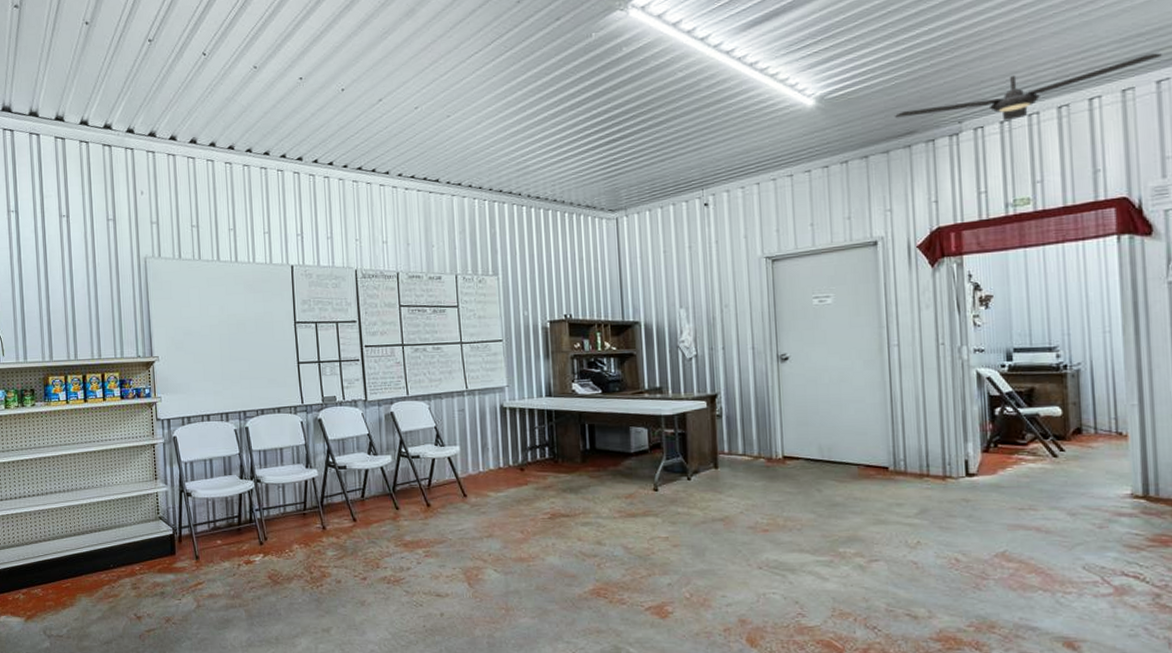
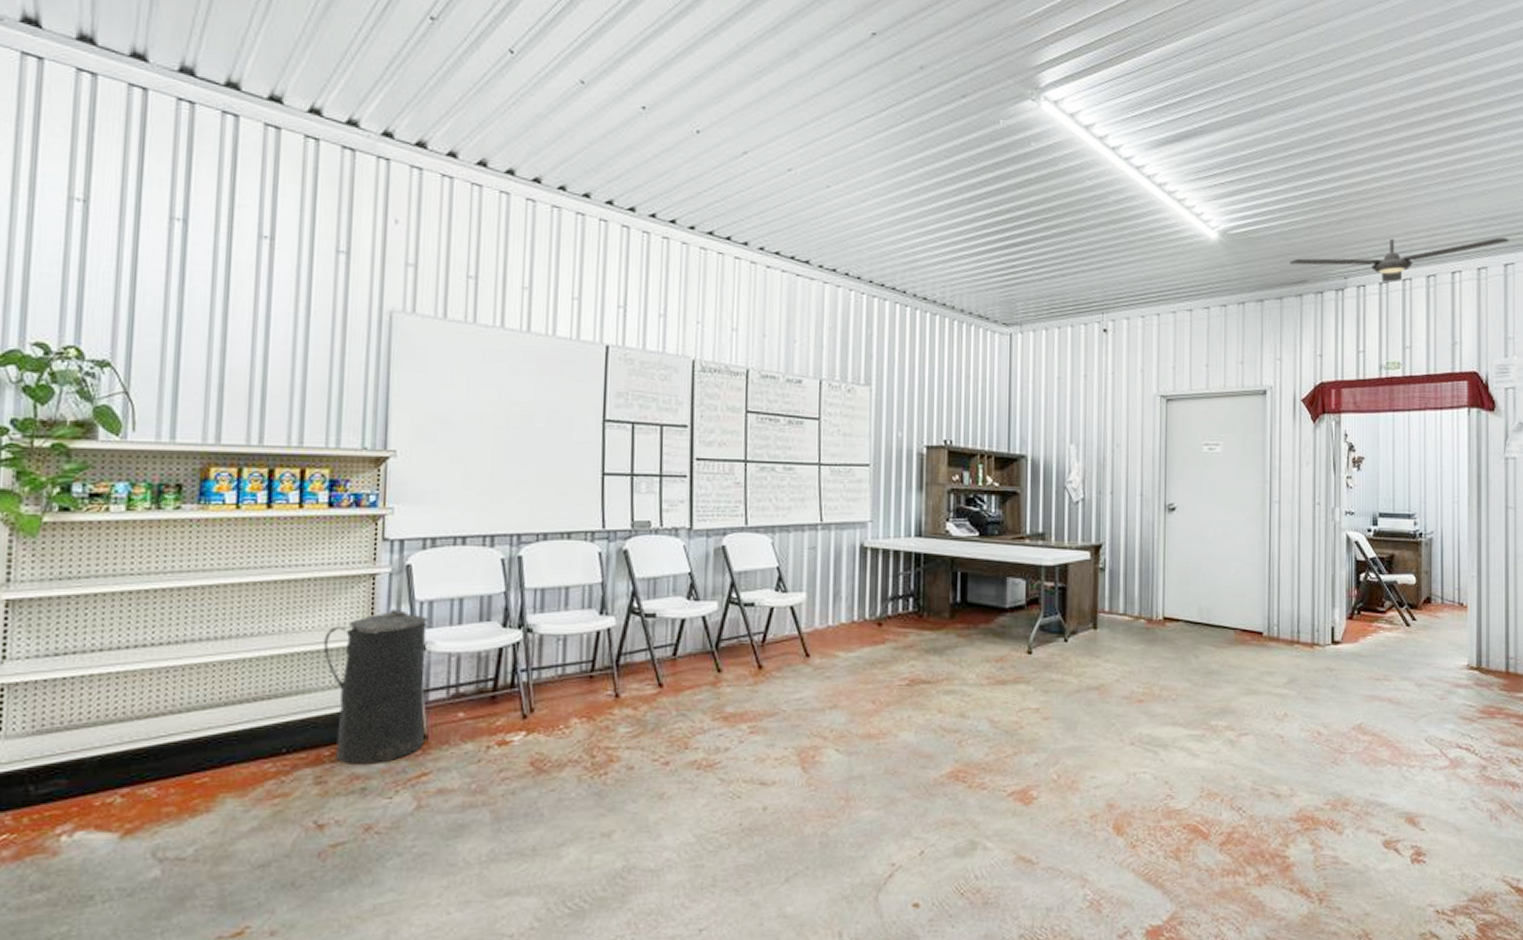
trash can: none [127,468,198,577] -> present [323,608,429,766]

